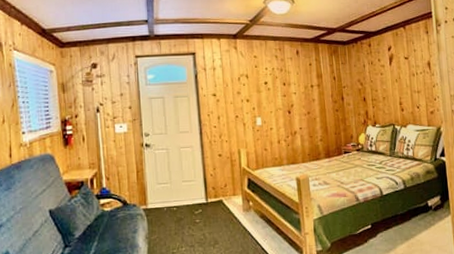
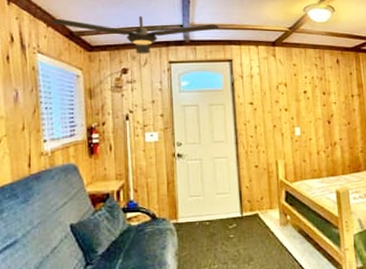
ceiling fan: none [25,13,183,49] -> present [52,16,220,54]

